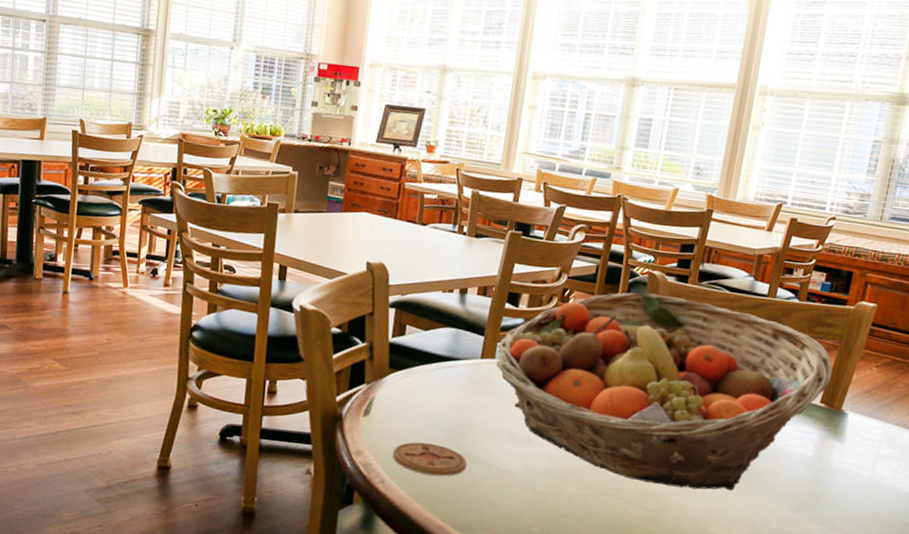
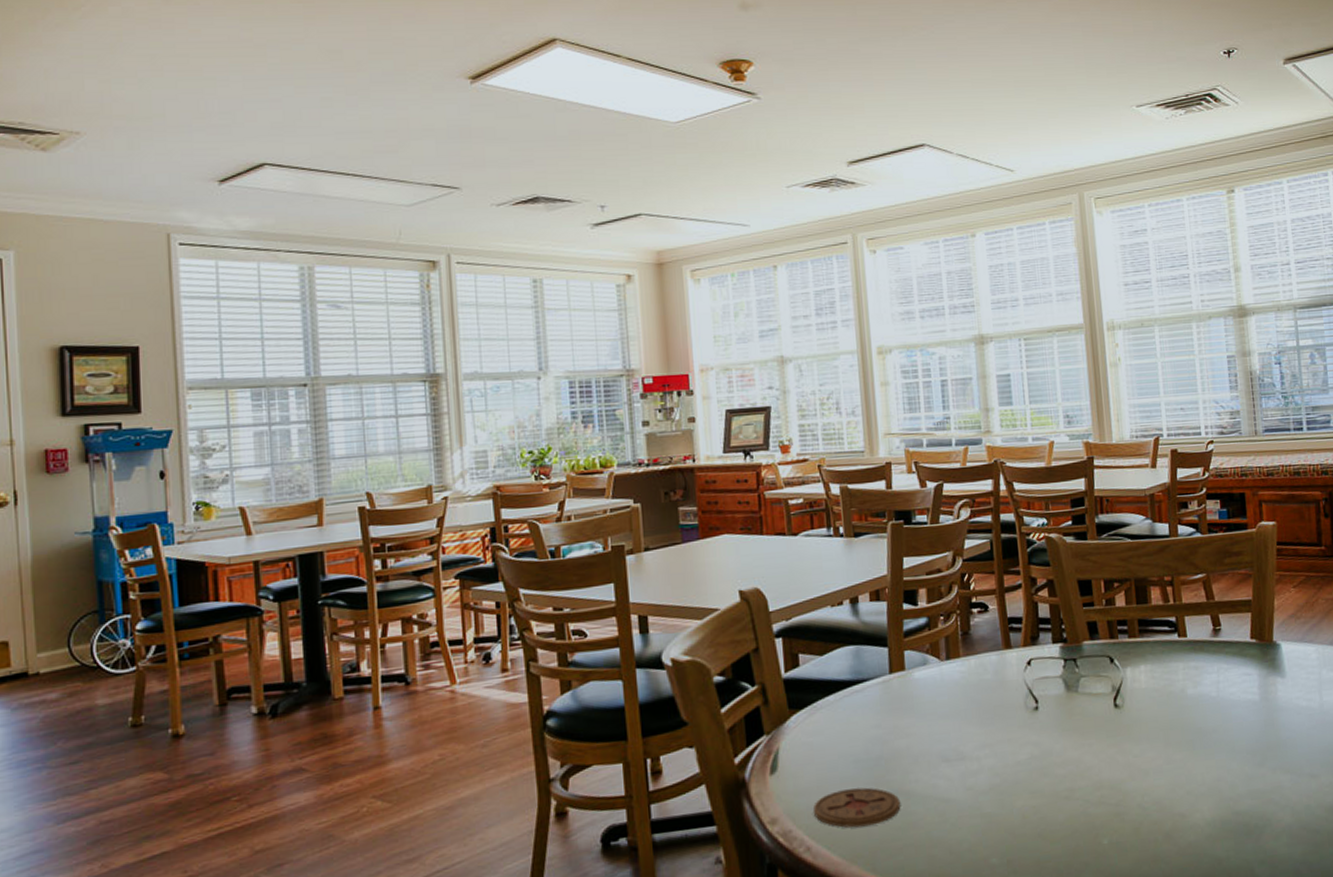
fruit basket: present [496,292,834,491] -> none [904,557,1255,774]

